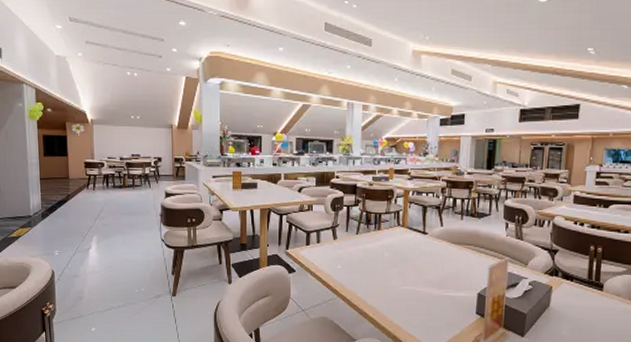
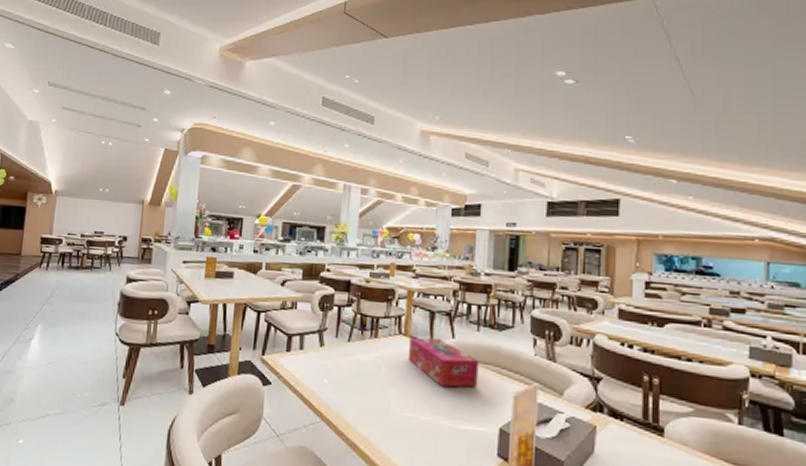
tissue box: none [406,227,462,265] -> present [409,337,479,388]

